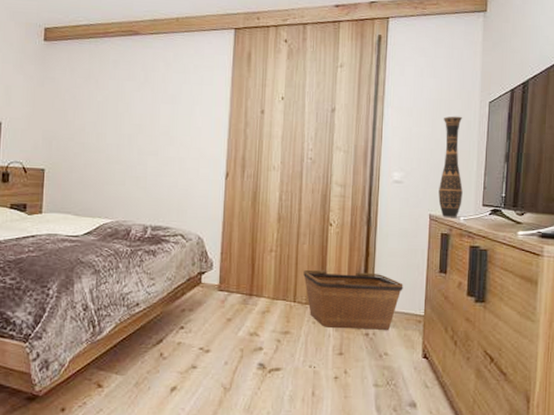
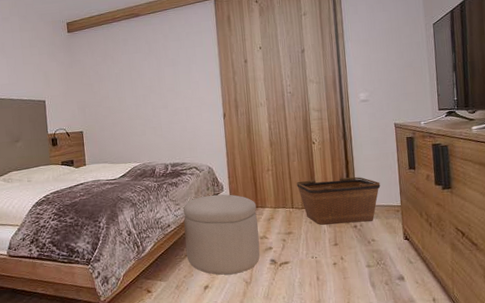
ottoman: none [154,272,251,376] -> present [182,194,260,275]
decorative vase: present [438,116,463,217] -> none [396,39,421,124]

